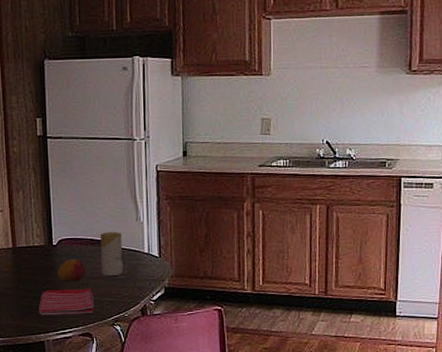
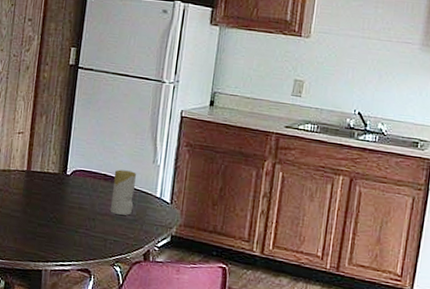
dish towel: present [38,288,94,316] -> none [41,218,99,250]
fruit: present [58,258,85,282] -> none [66,191,95,215]

